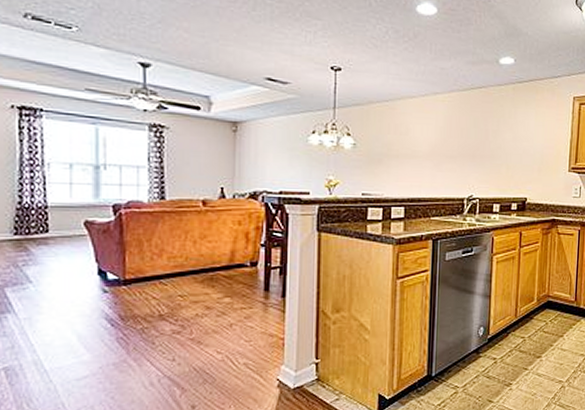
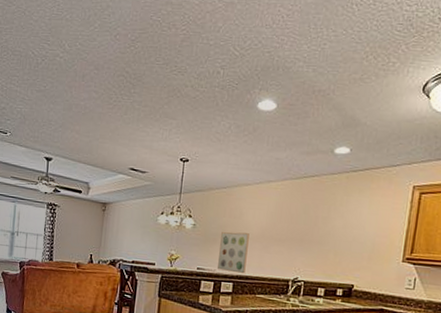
wall art: none [386,150,418,196] -> present [218,232,249,274]

